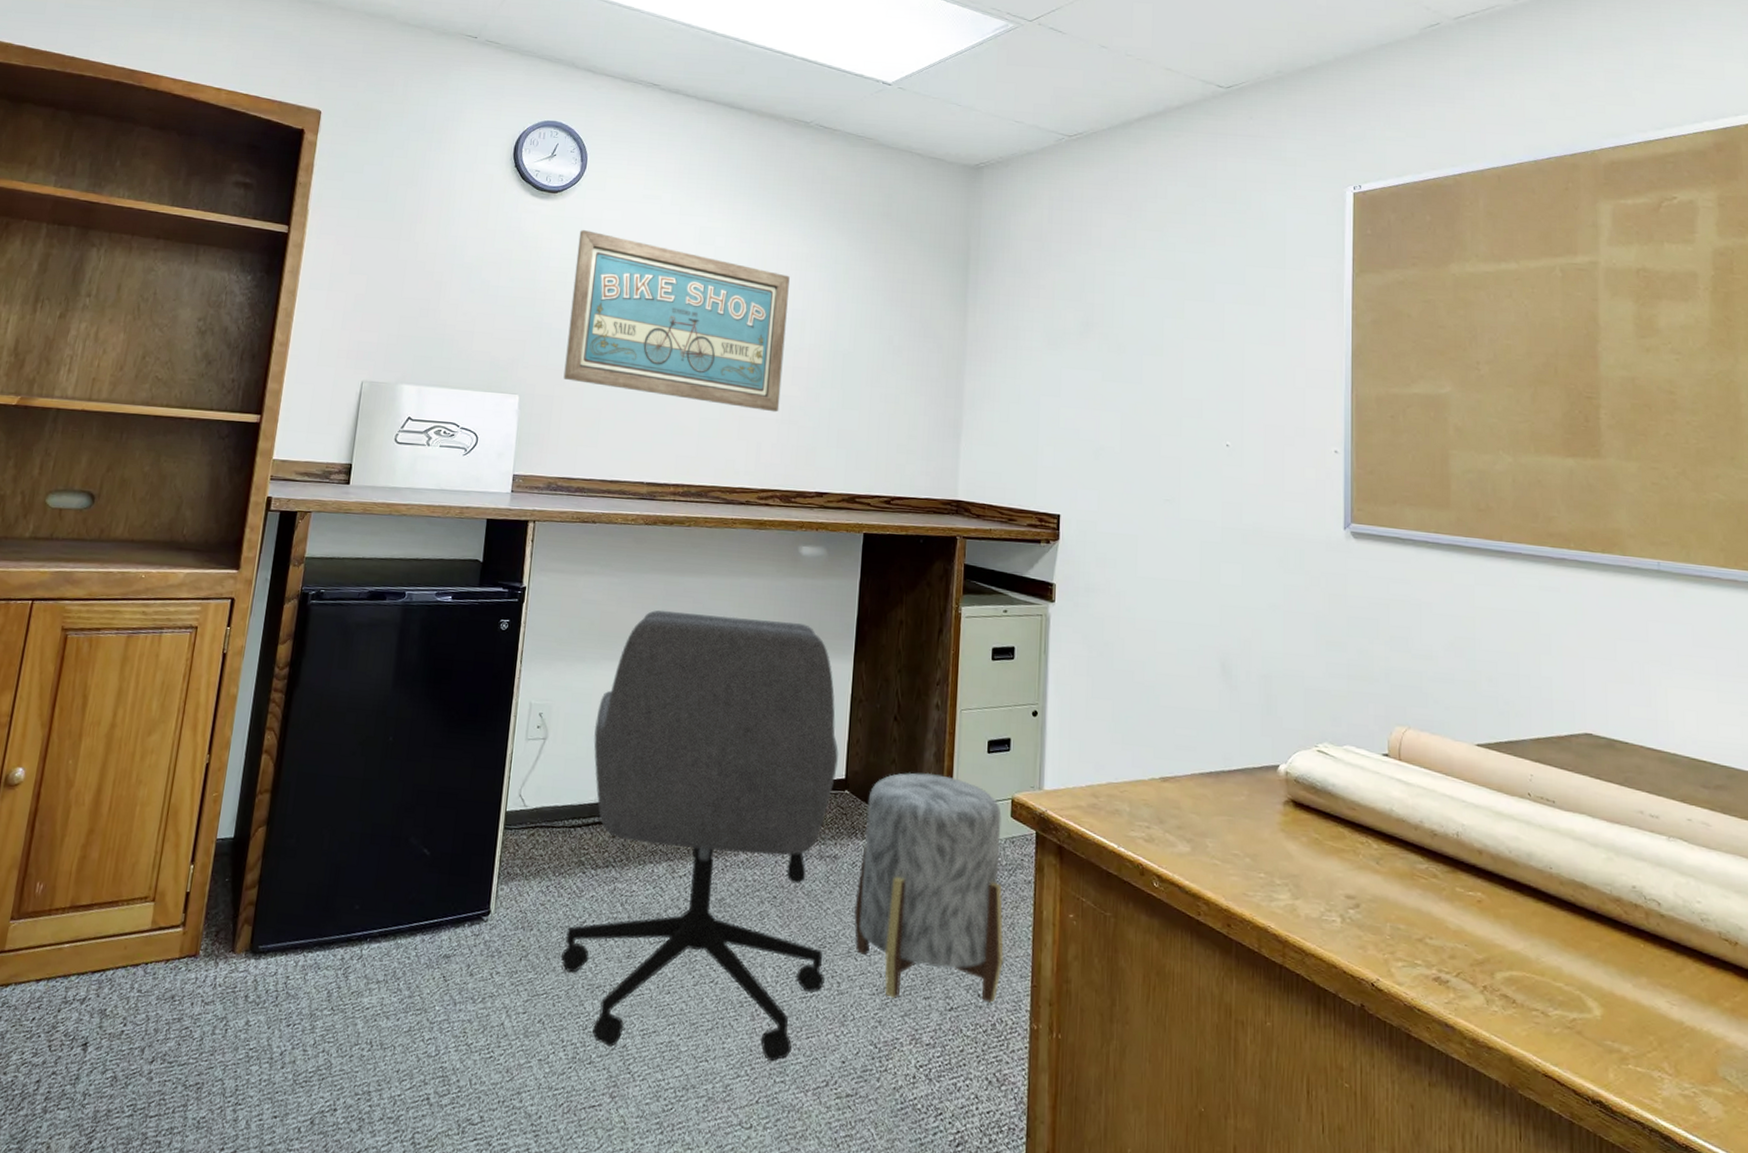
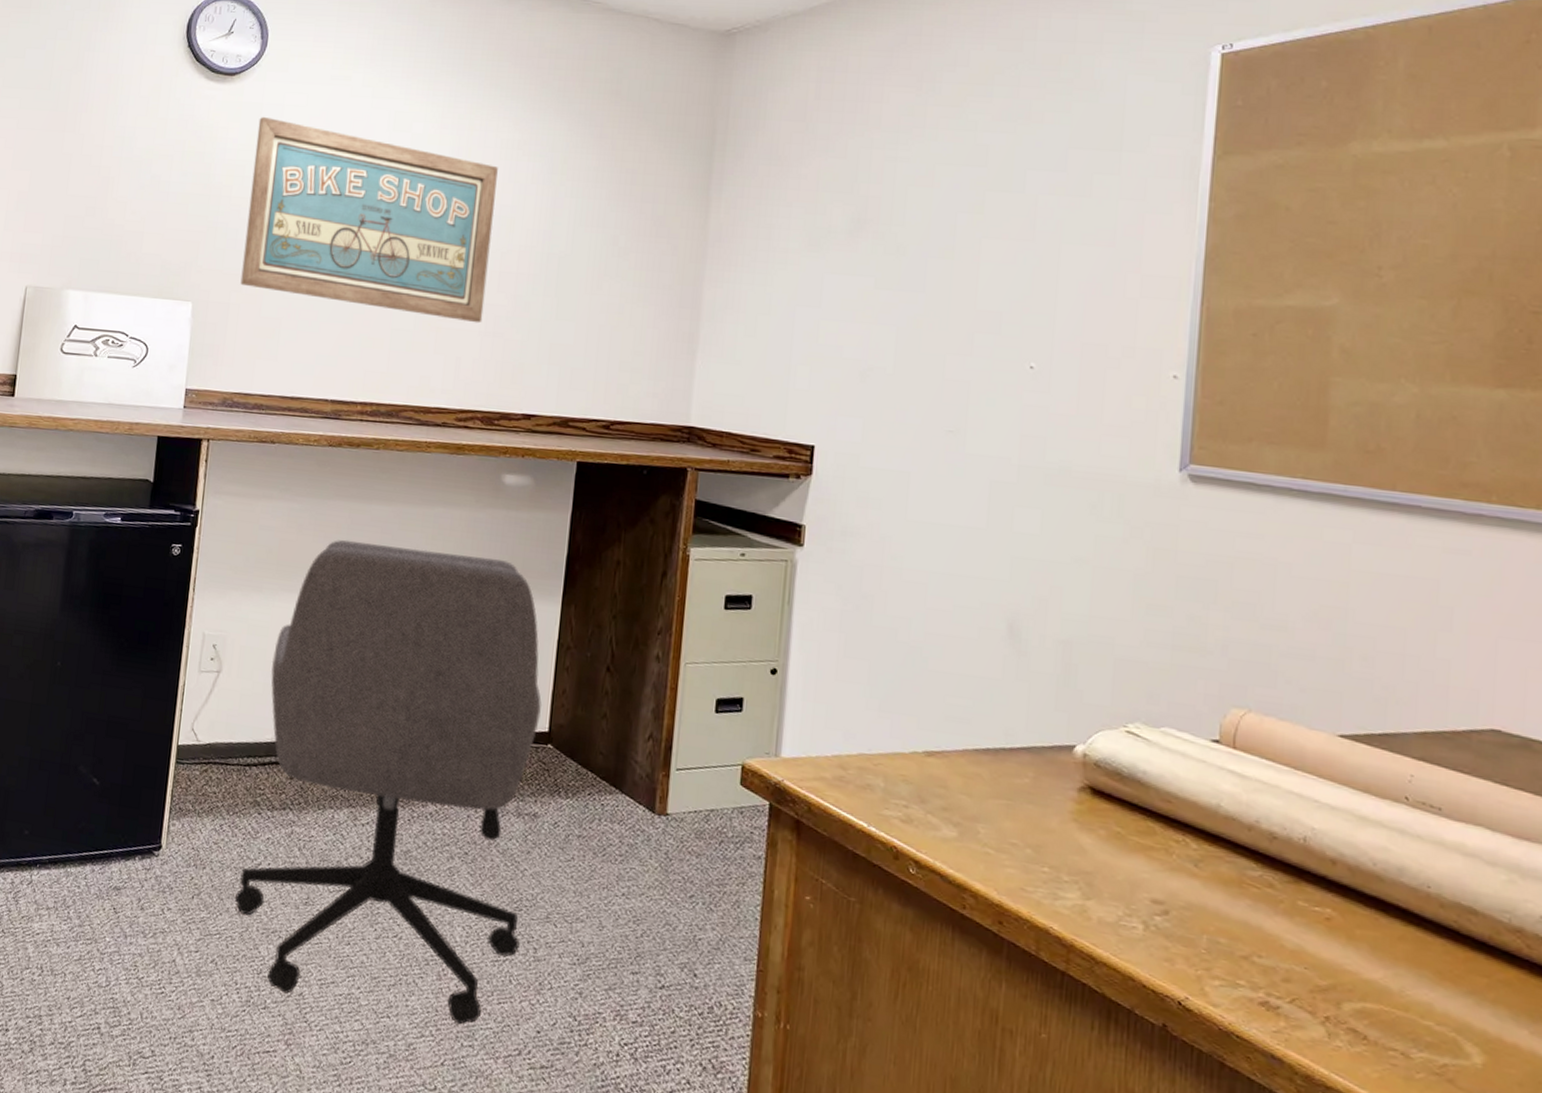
stool: present [854,772,1004,1003] -> none [554,728,729,985]

